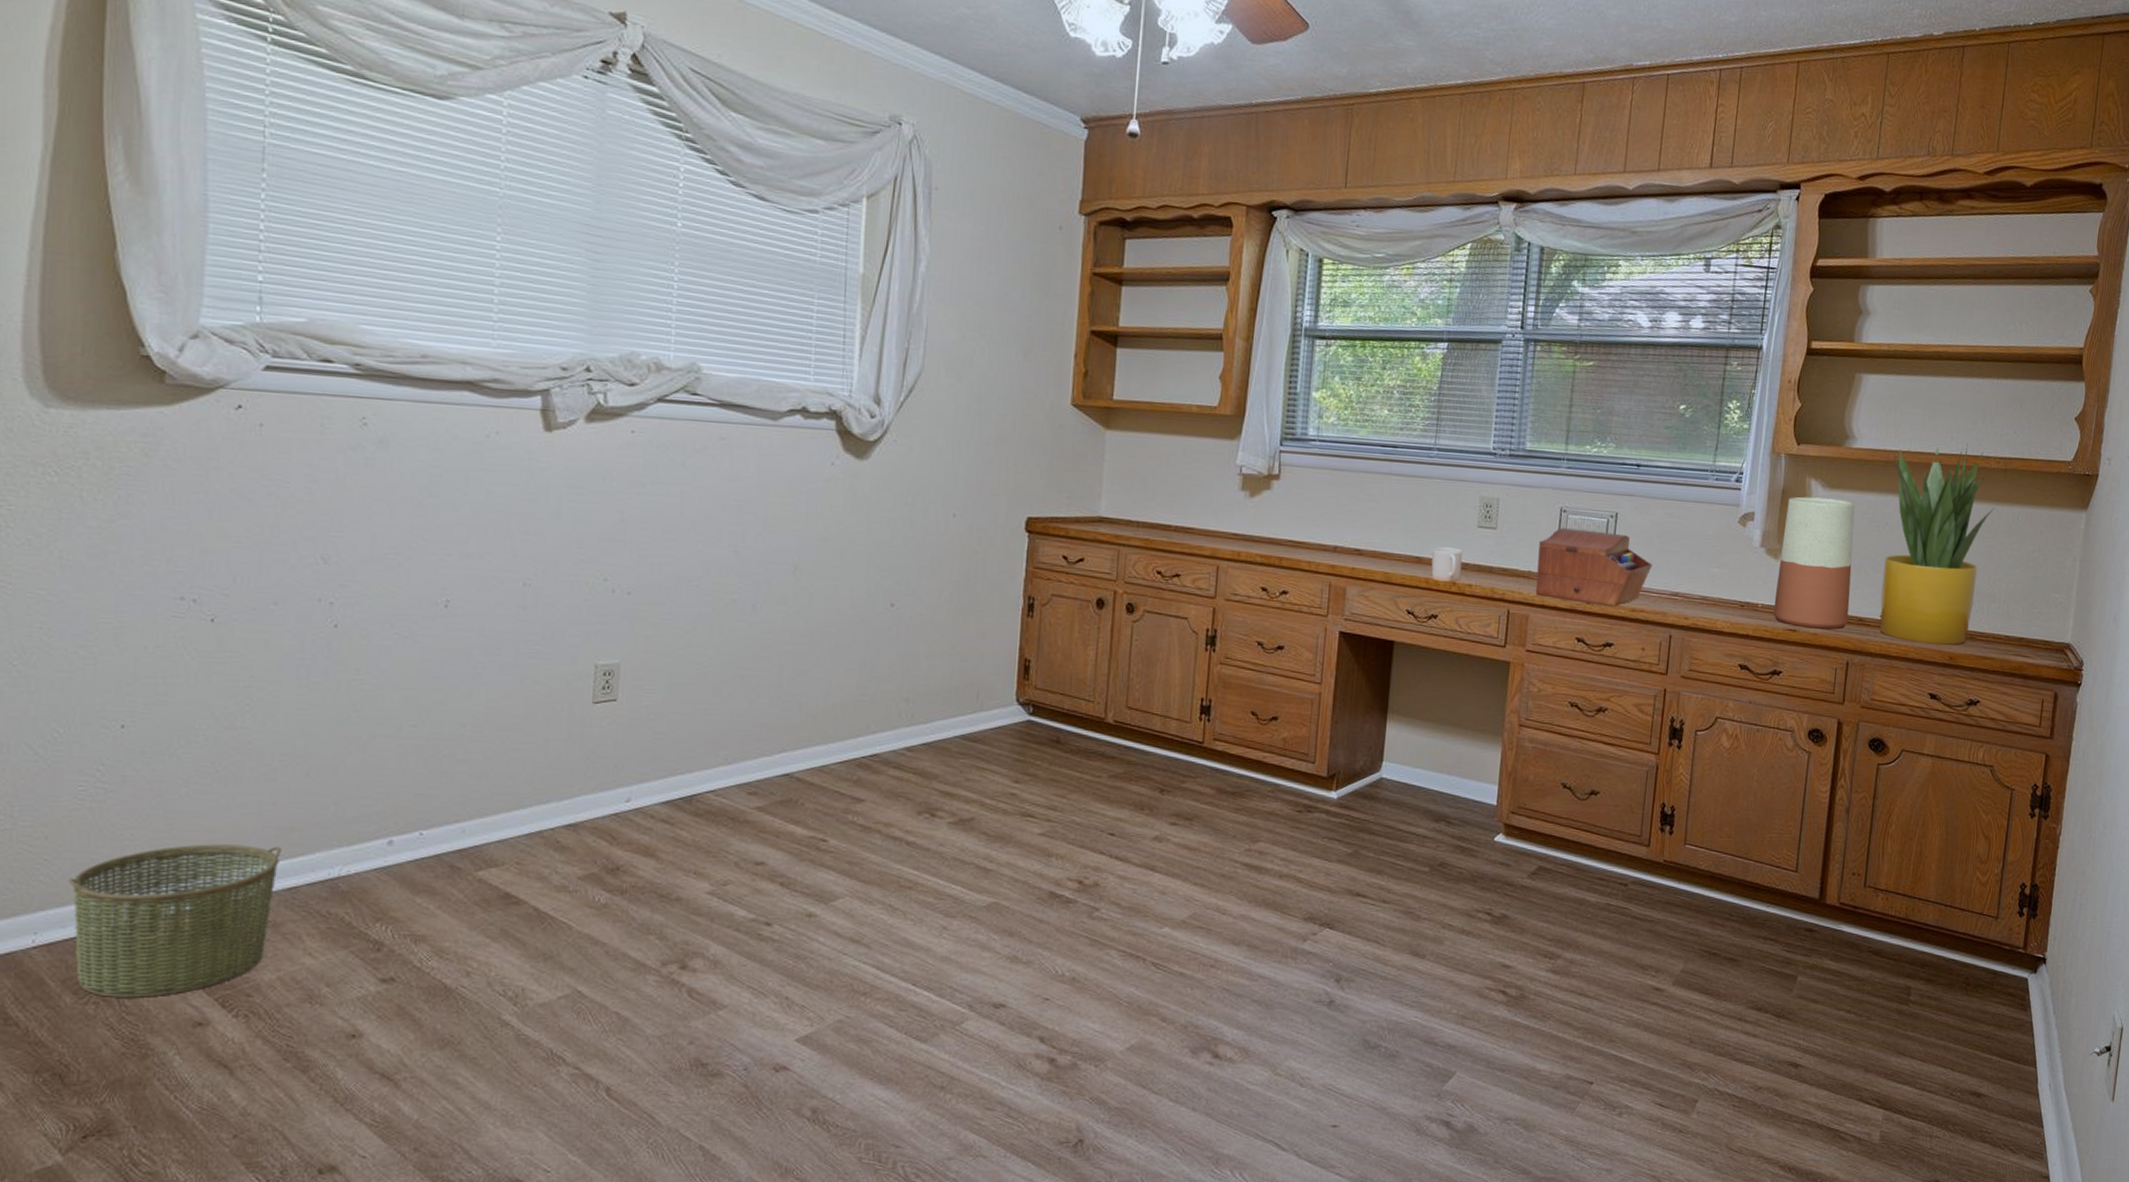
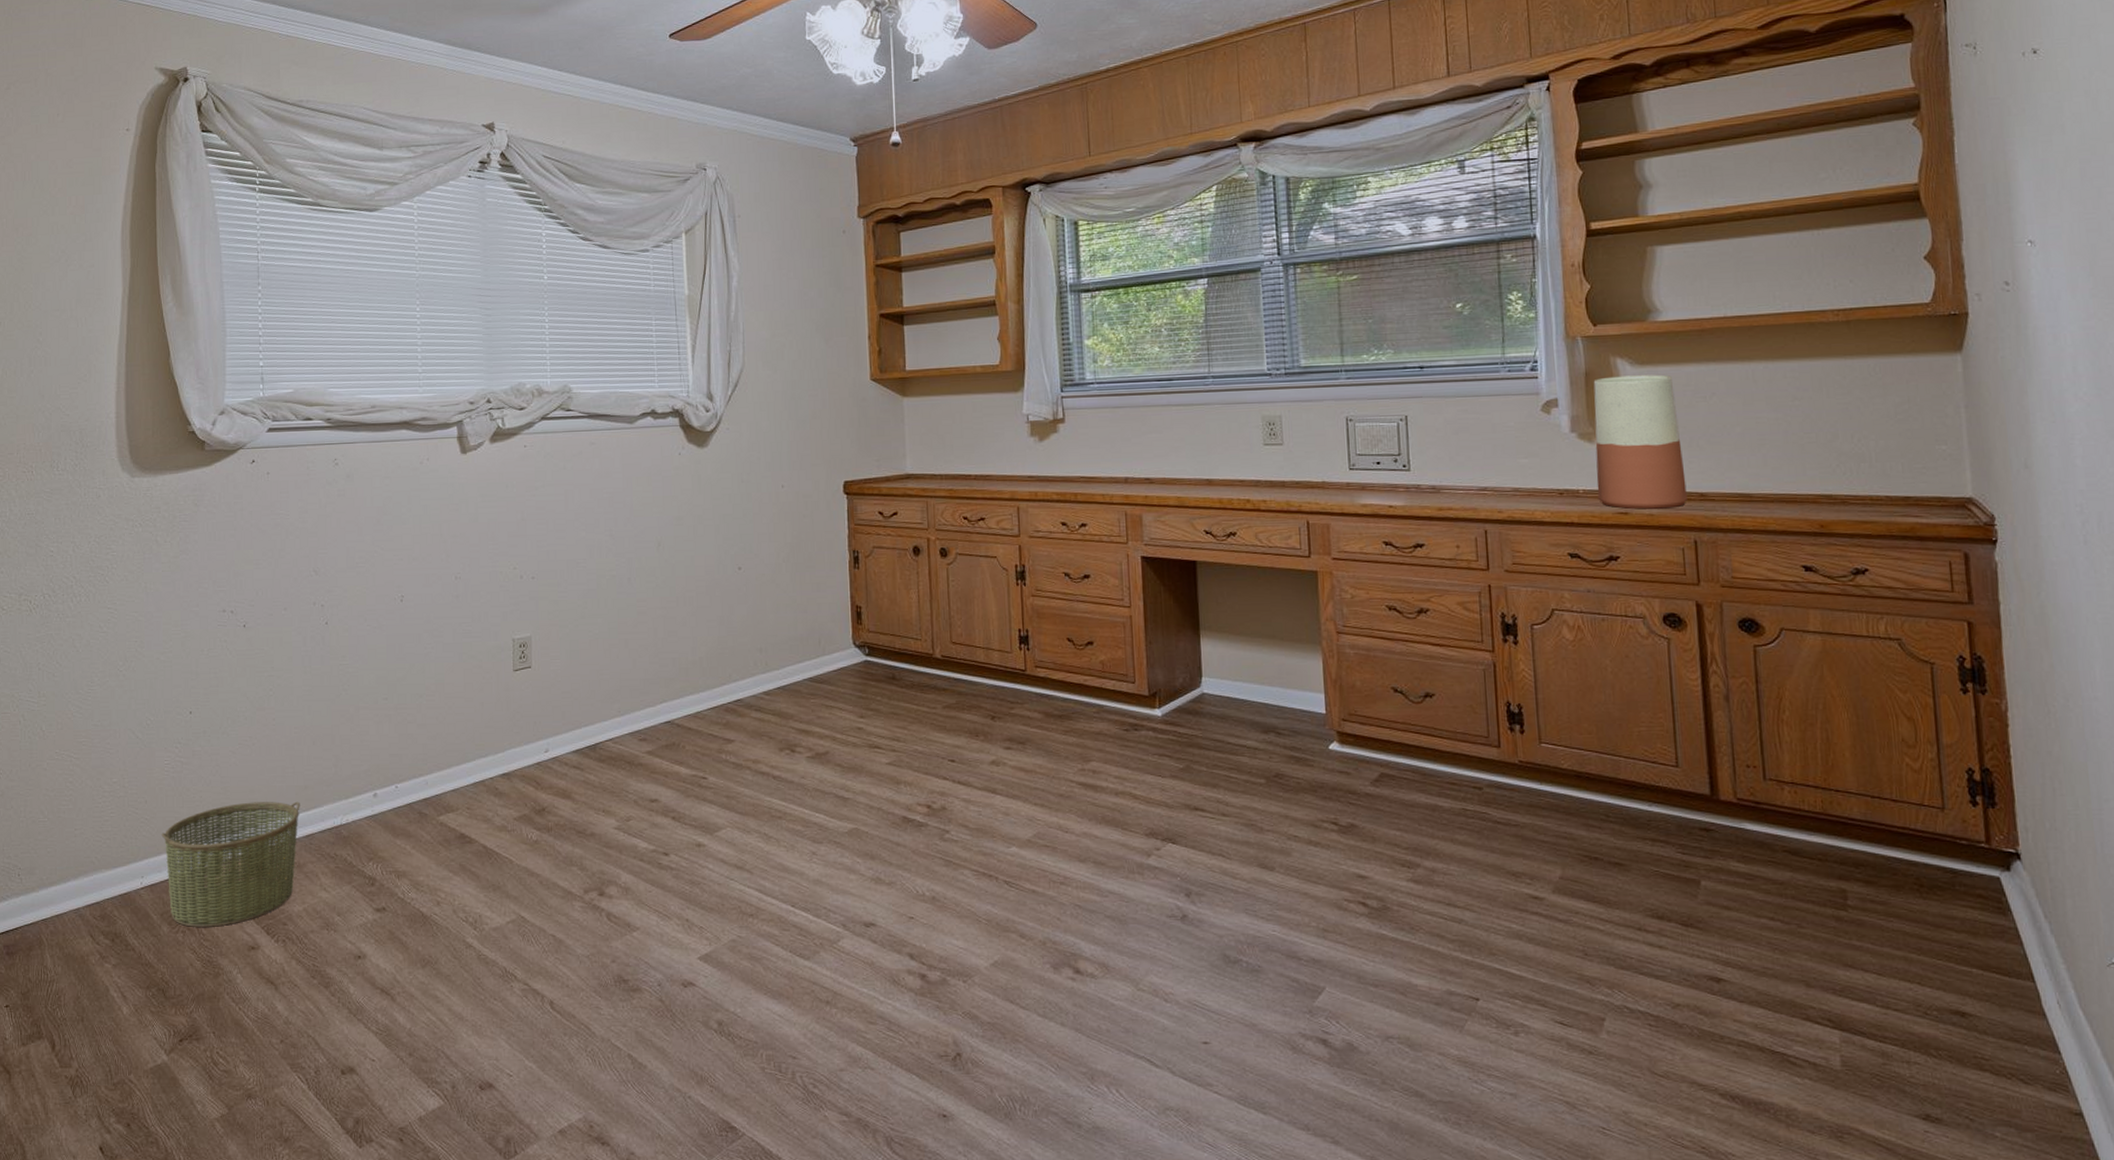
mug: present [1431,547,1463,582] -> none [1220,467,1254,500]
sewing box: present [1535,528,1653,608] -> none [1329,435,1454,509]
planter: present [1879,443,1995,646] -> none [1705,299,1843,514]

